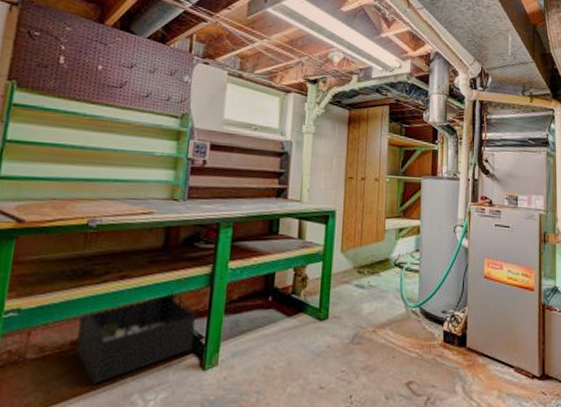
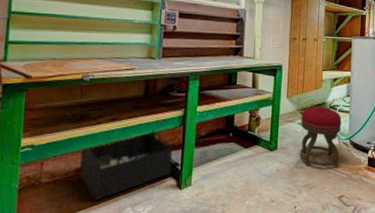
stool: none [356,263,410,345] -> present [299,106,342,168]

